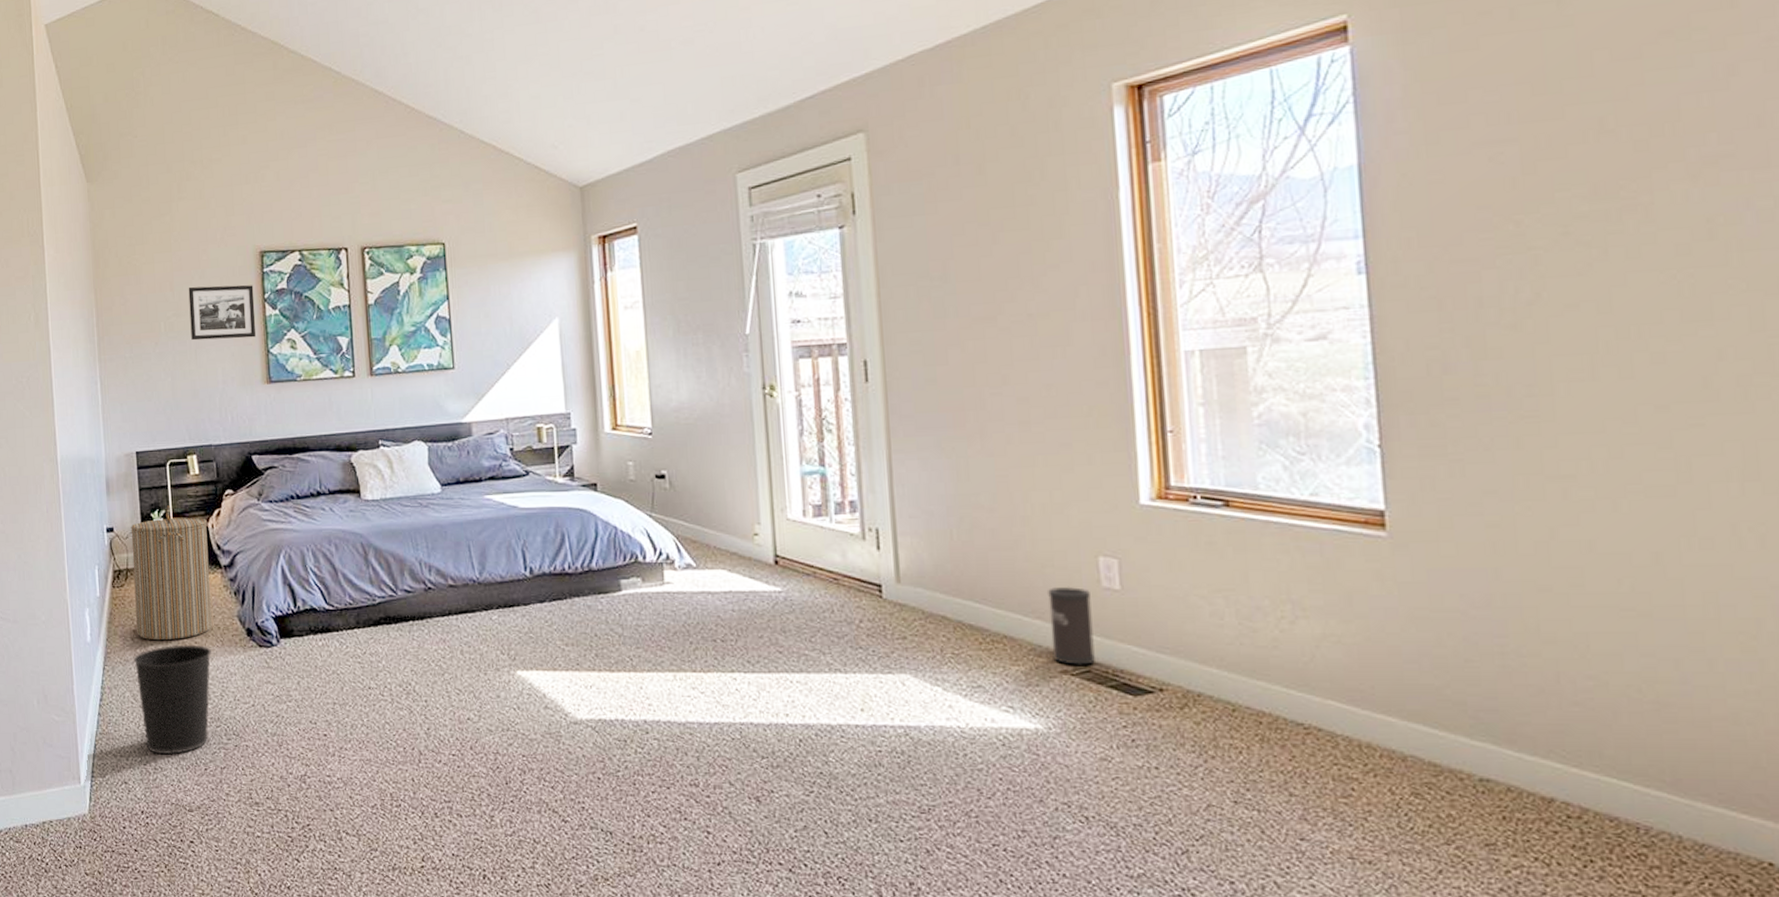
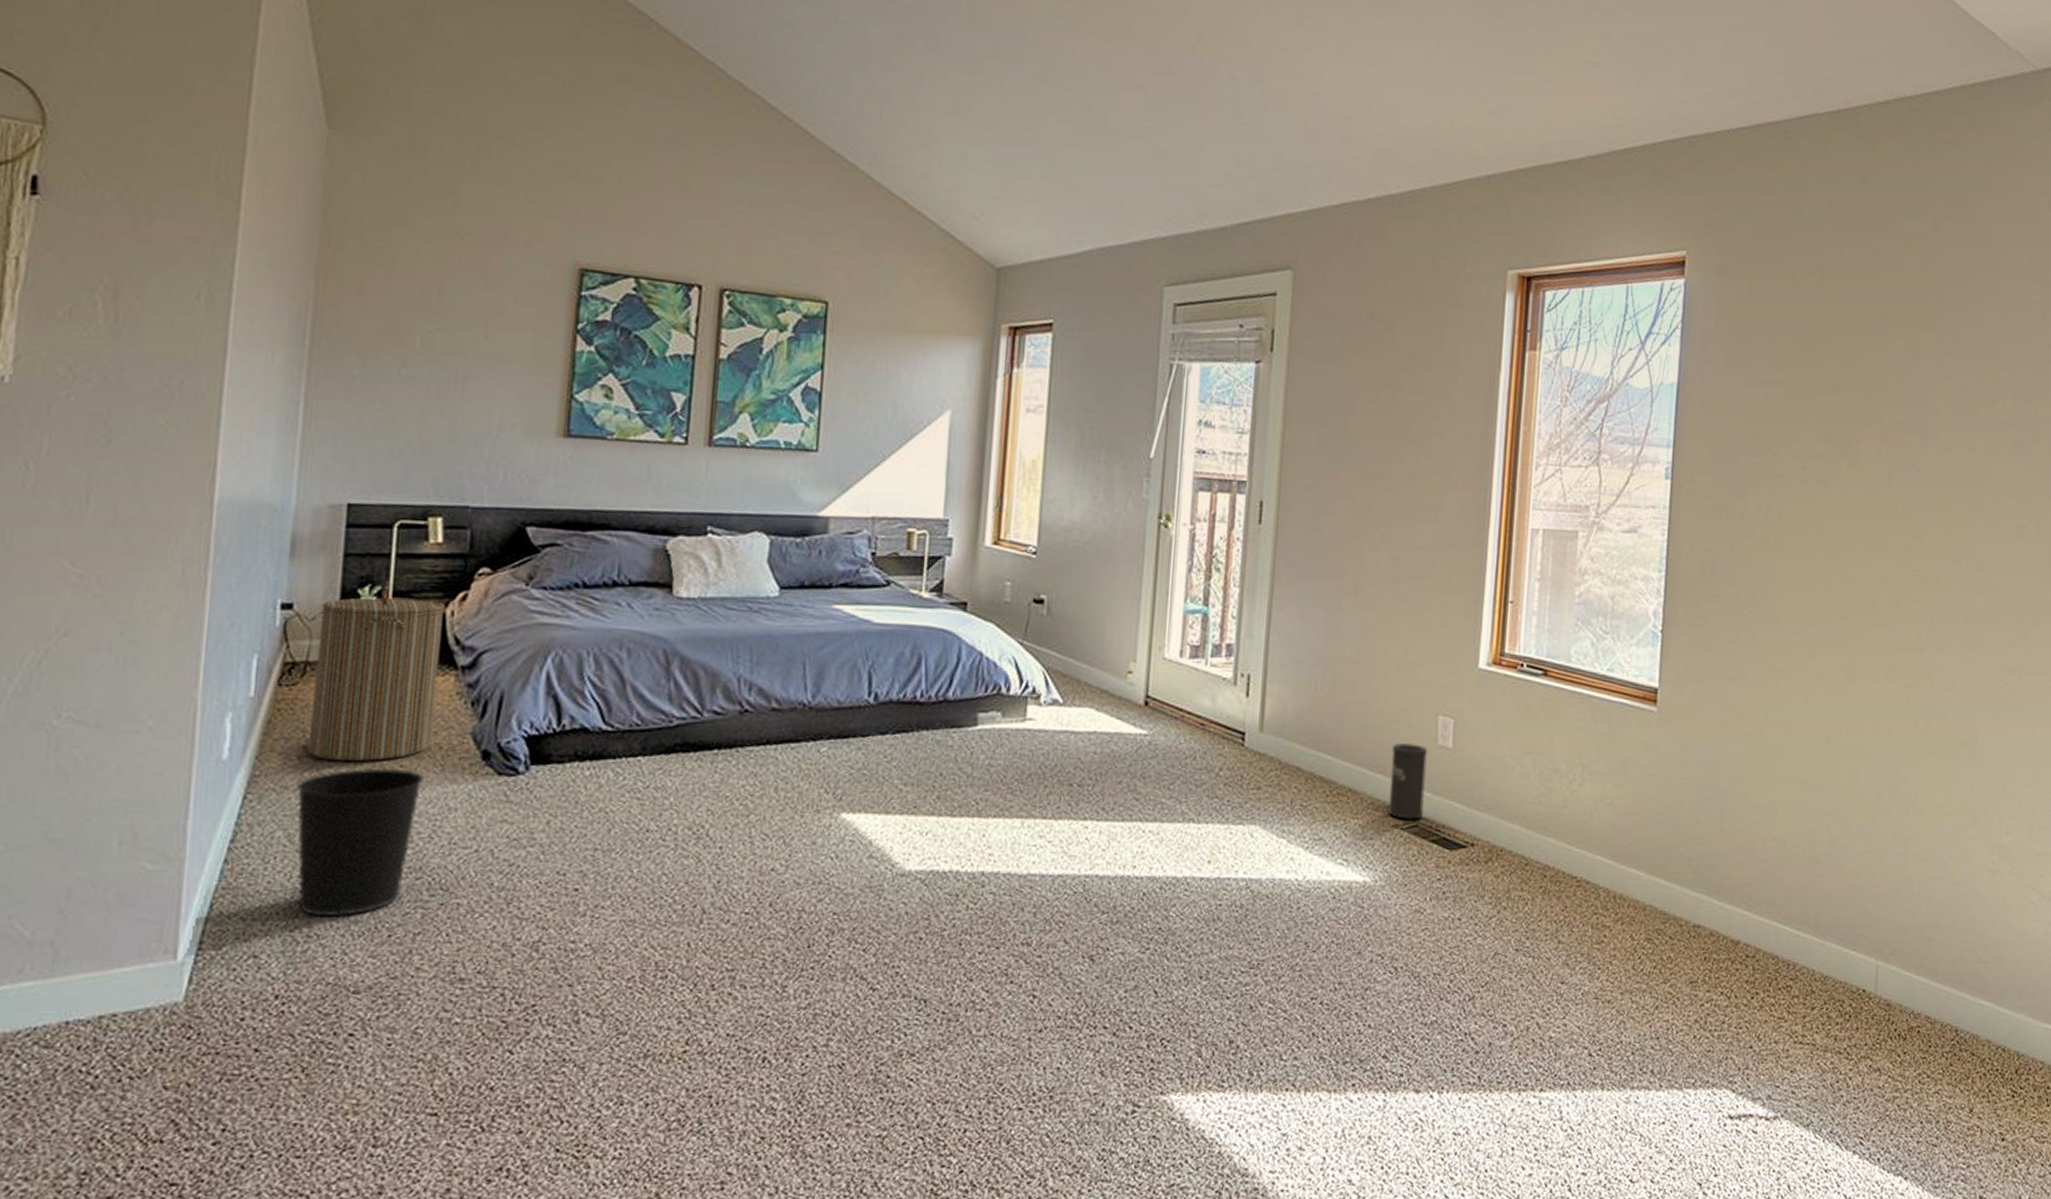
picture frame: present [188,285,256,341] -> none [460,296,564,376]

